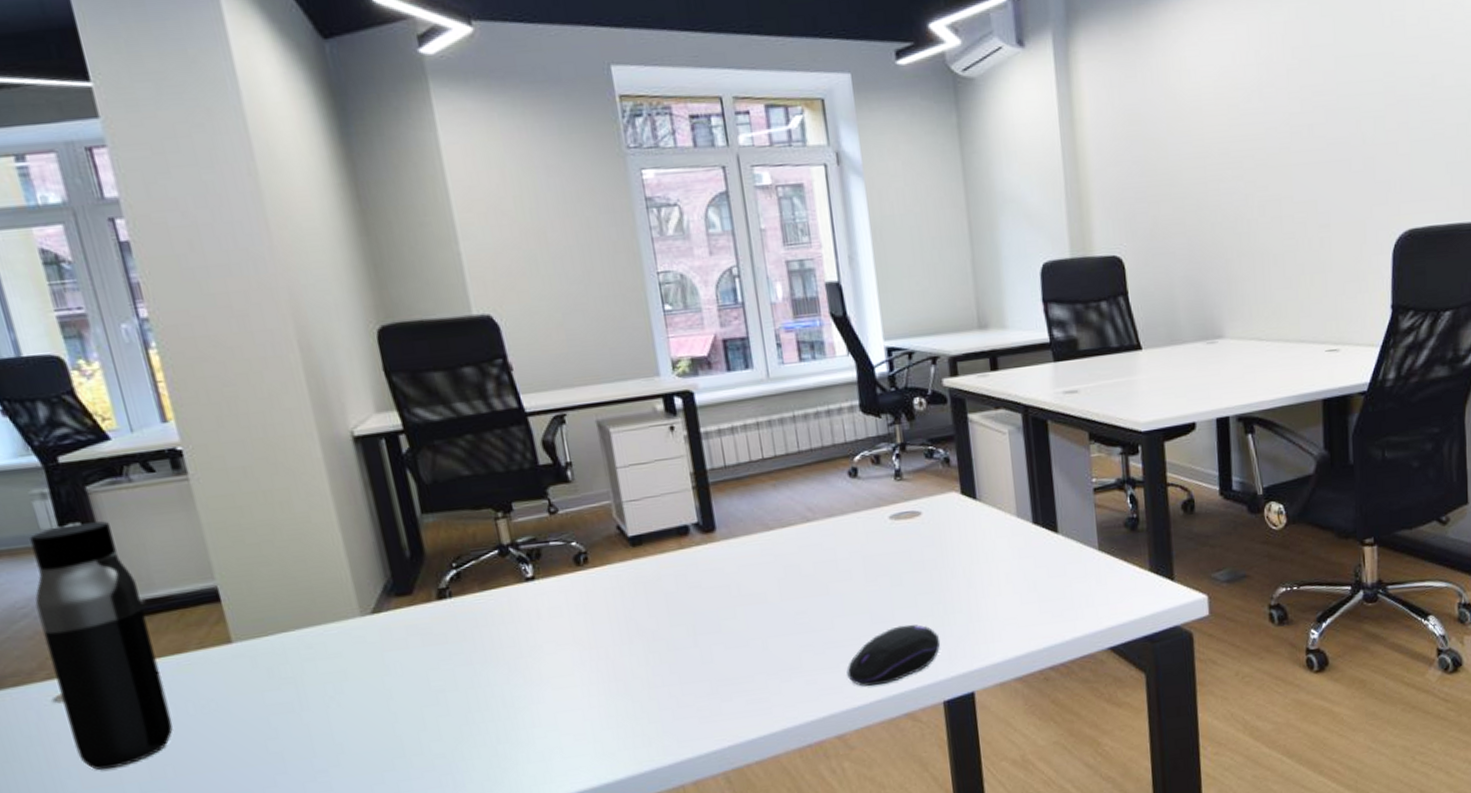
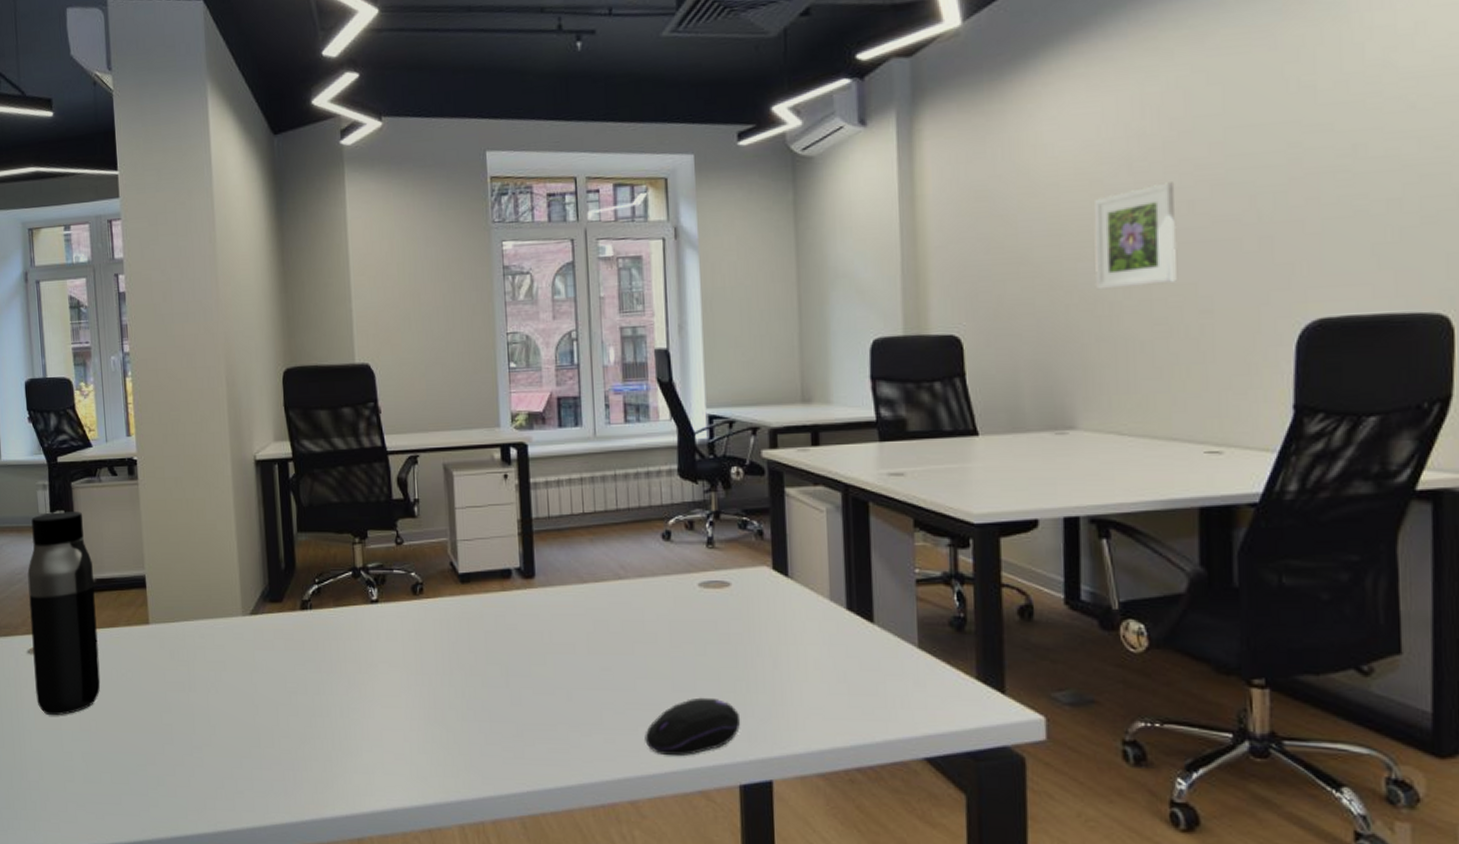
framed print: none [1232,107,1301,209] -> present [1093,182,1177,290]

